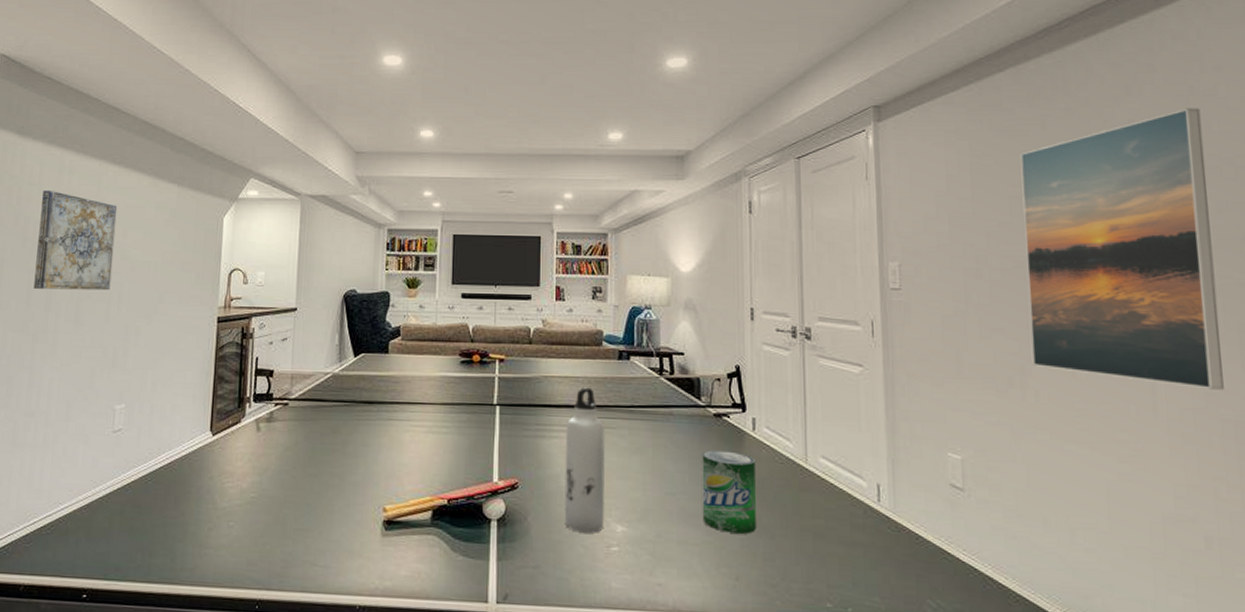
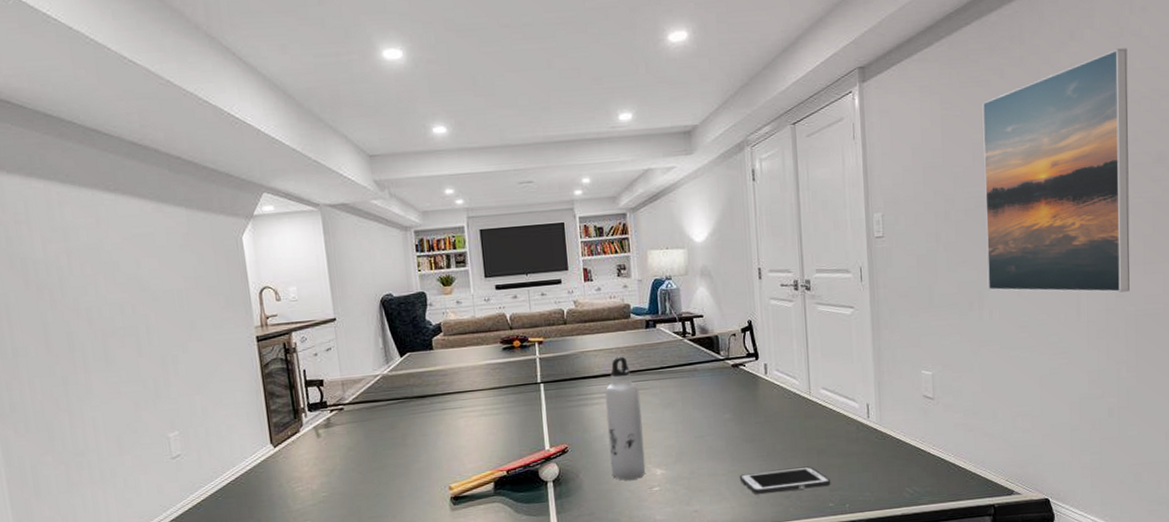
wall art: present [33,189,118,291] -> none [34,226,136,332]
beverage can: present [702,450,756,534] -> none [724,394,772,461]
cell phone: none [715,548,829,581] -> present [739,466,831,494]

